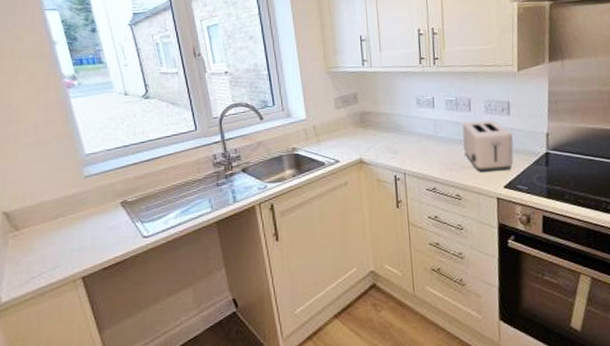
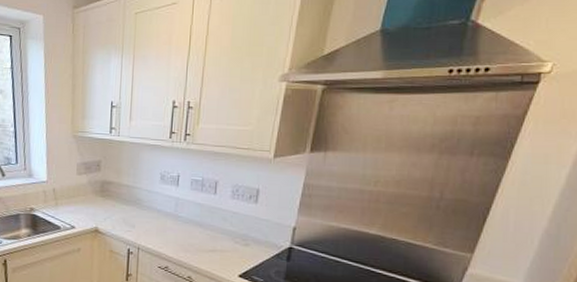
toaster: present [462,120,514,172] -> none [202,205,256,259]

